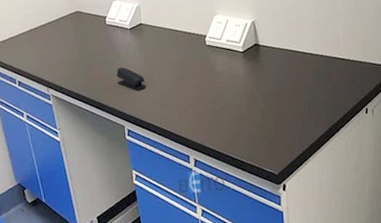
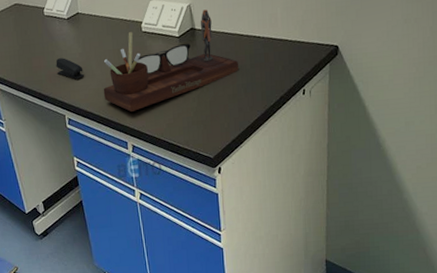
desk organizer: none [165,27,302,125] -> present [103,9,238,112]

